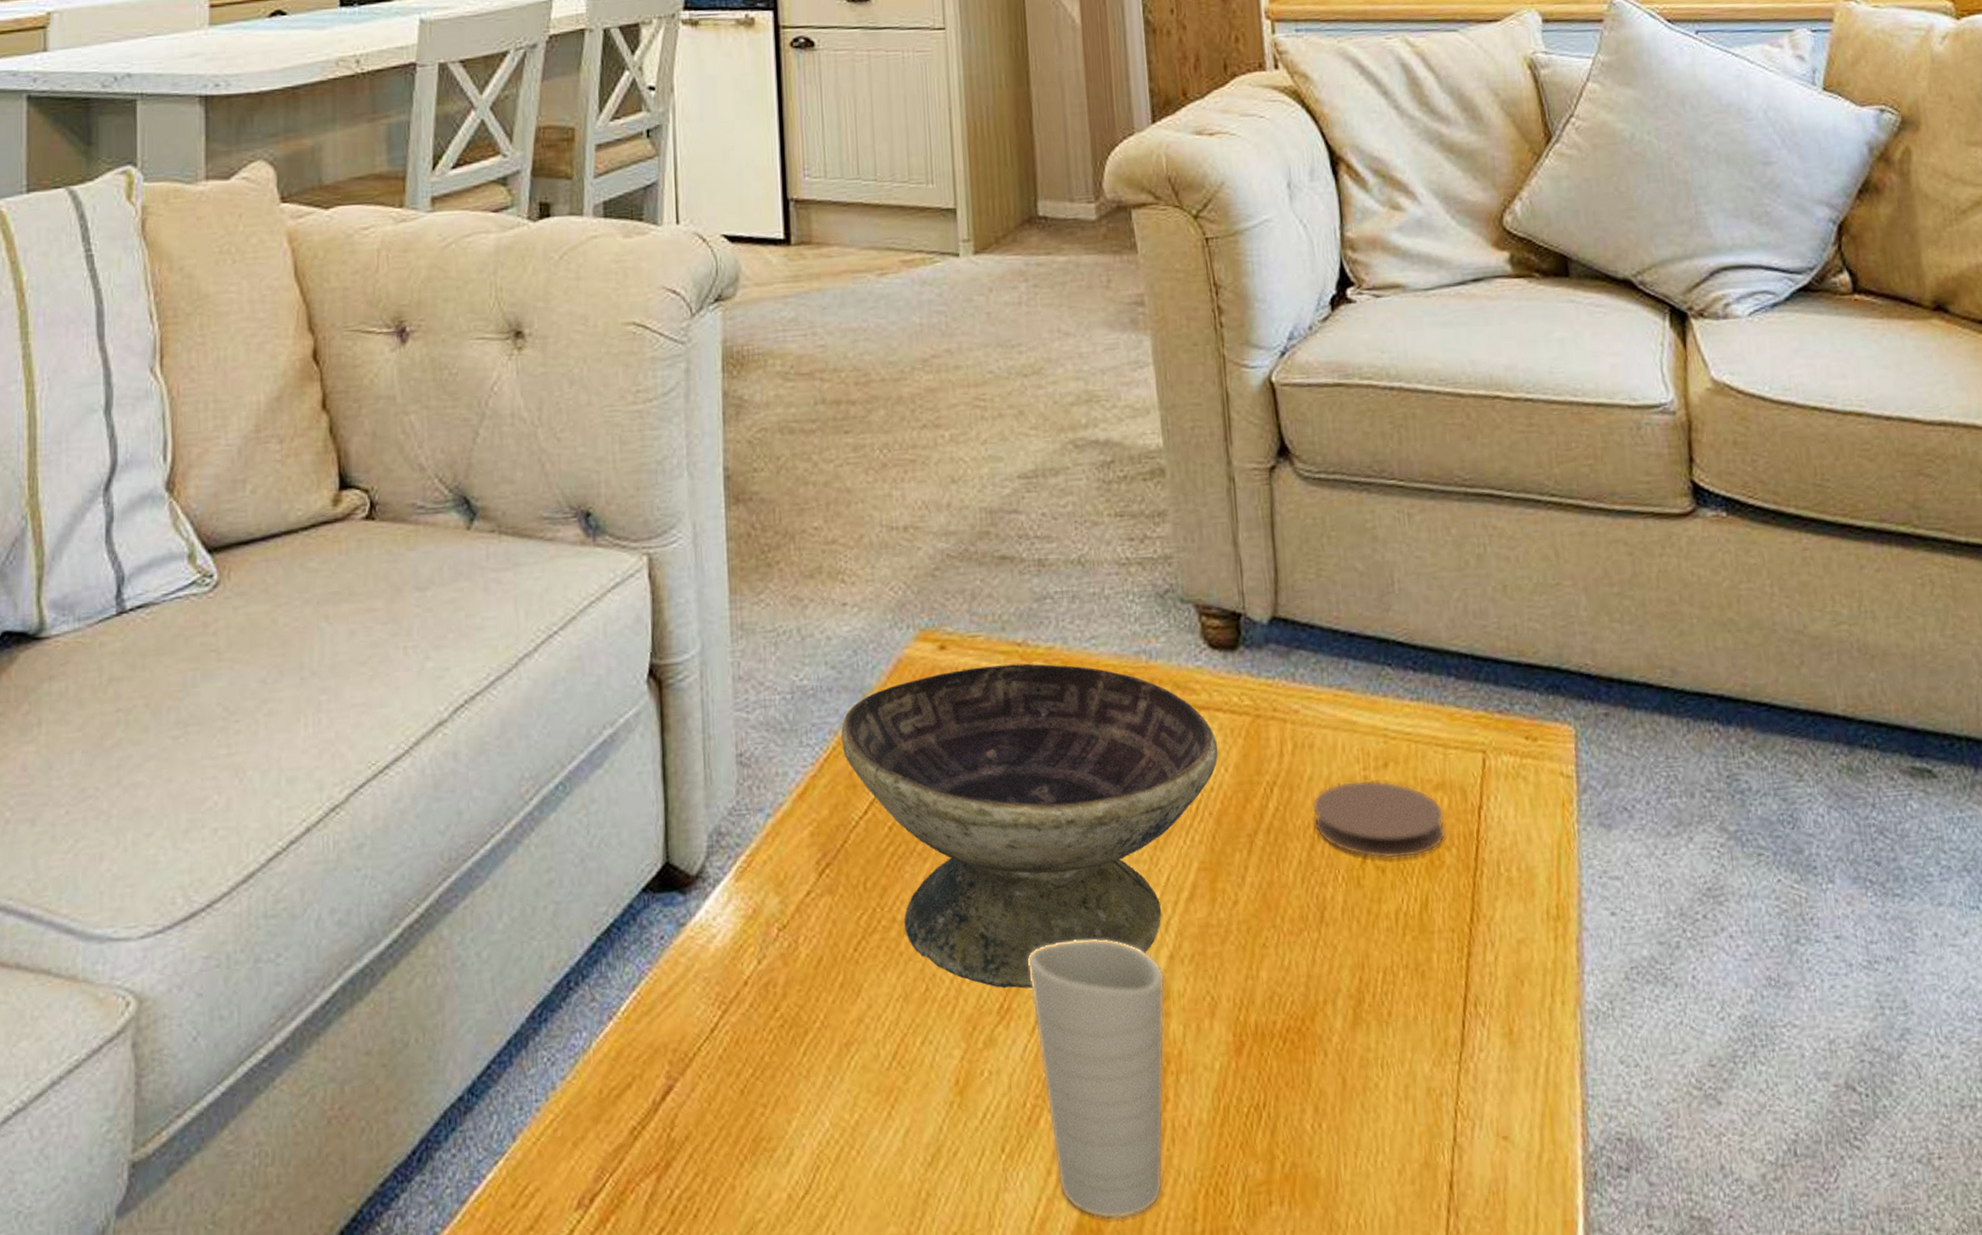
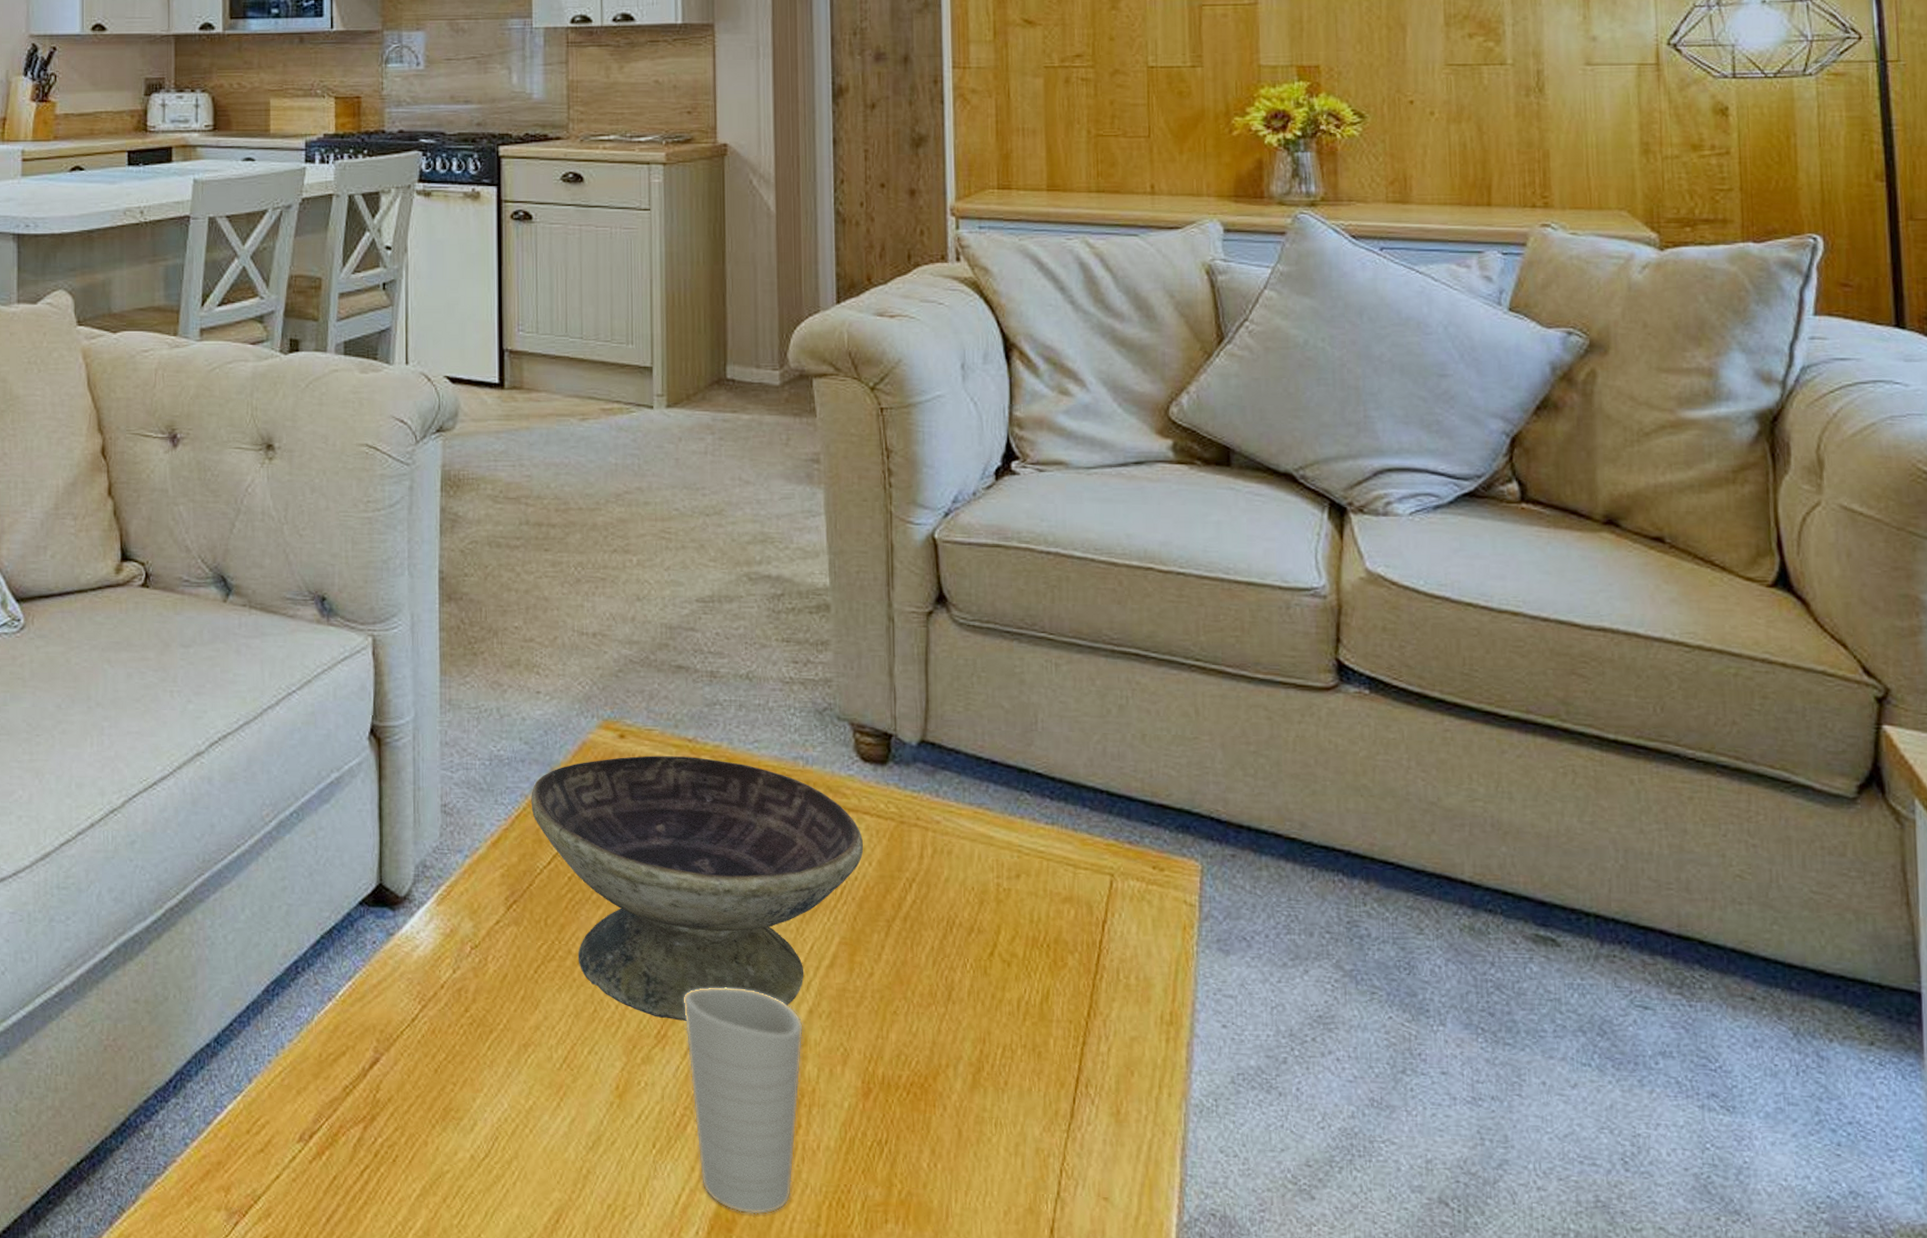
coaster: present [1312,780,1446,859] -> none [947,886,1070,957]

